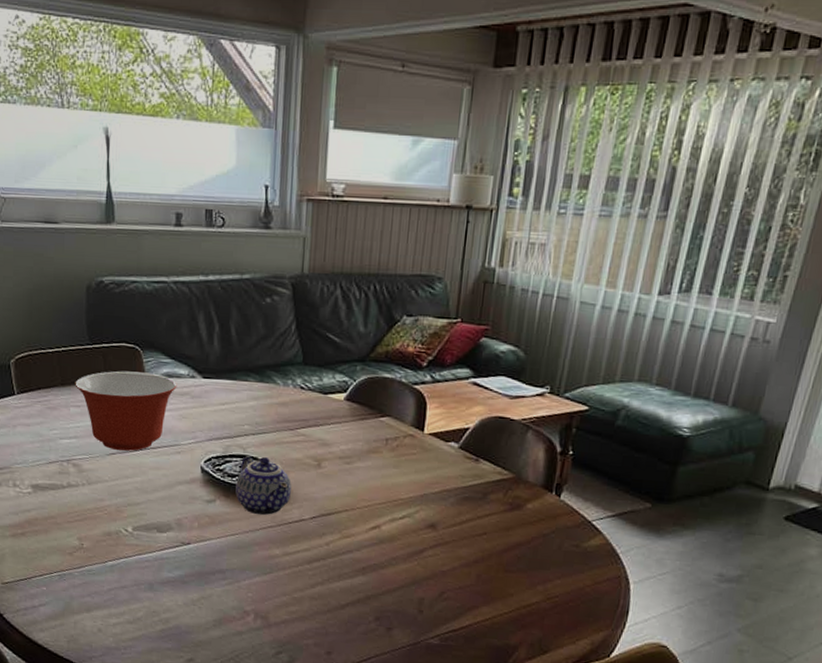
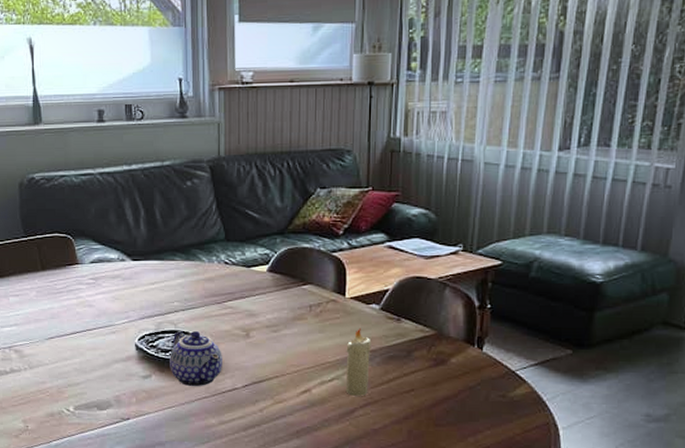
mixing bowl: present [75,371,177,451] -> none [13,259,108,334]
candle: none [416,466,447,536] -> present [345,328,371,396]

